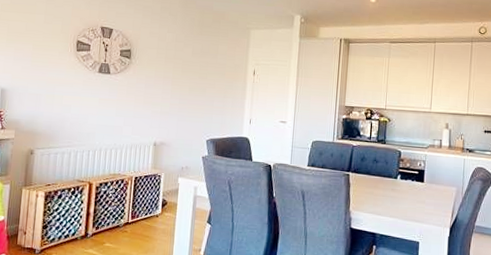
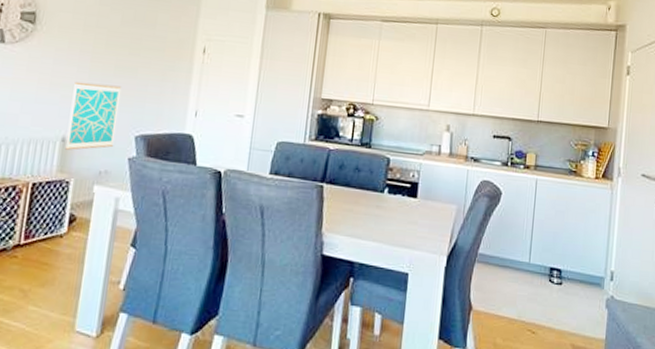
wall art: none [156,100,195,152] -> present [65,81,122,150]

